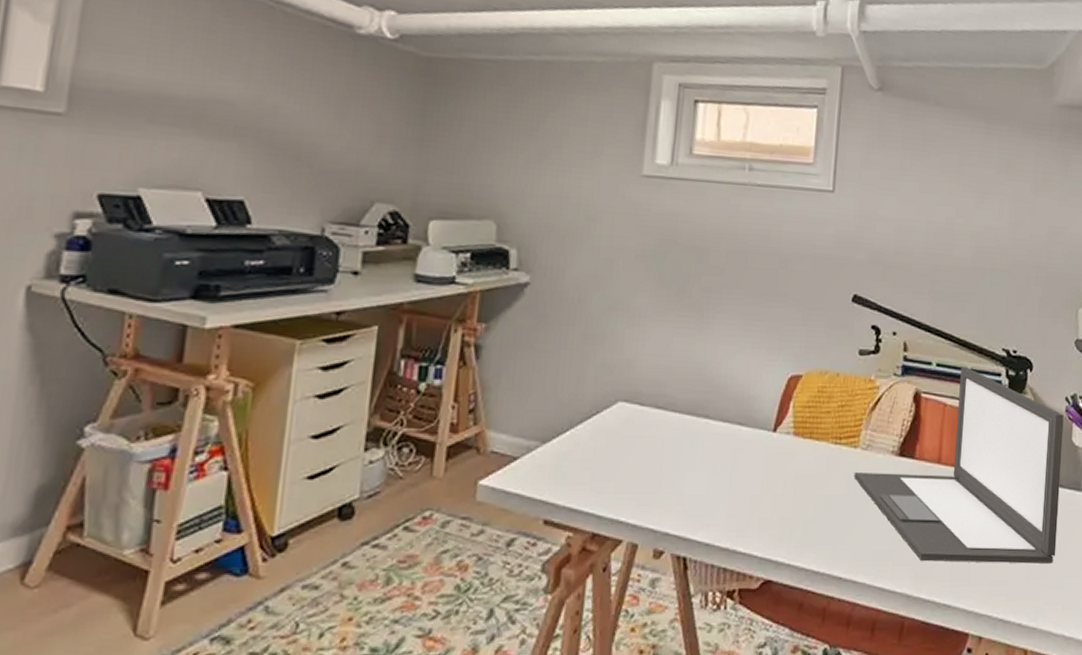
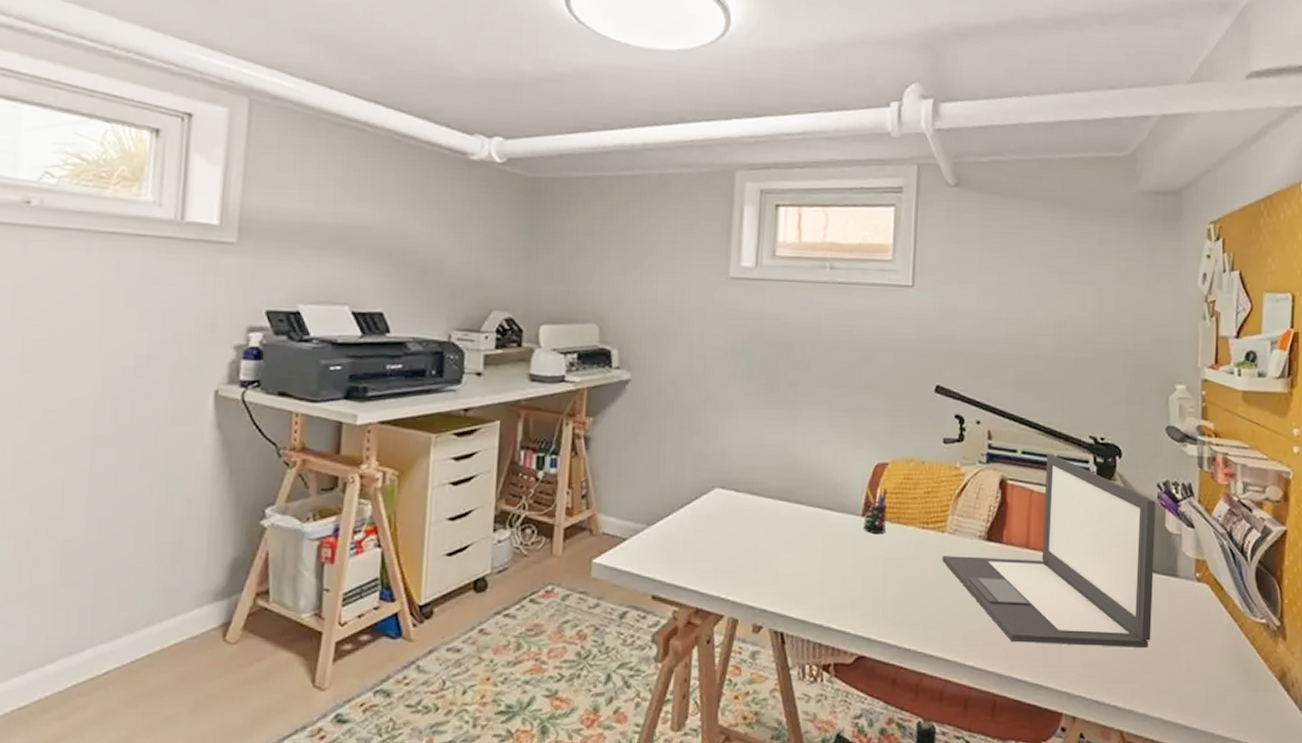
pen holder: none [774,400,802,449] -> present [863,486,889,533]

